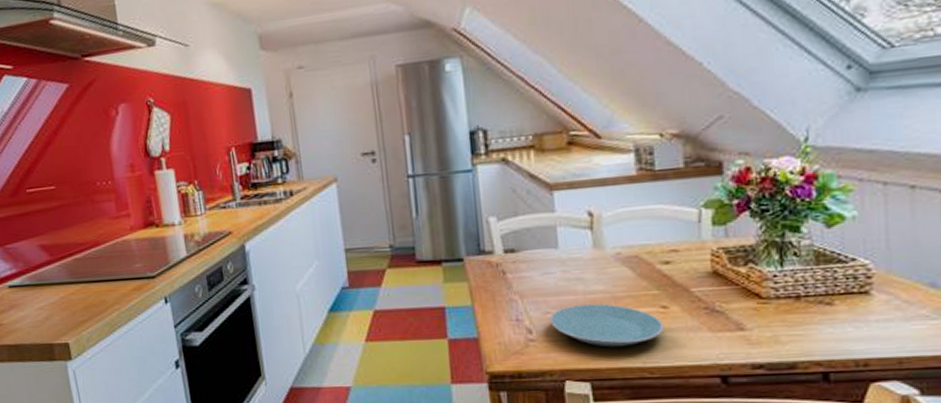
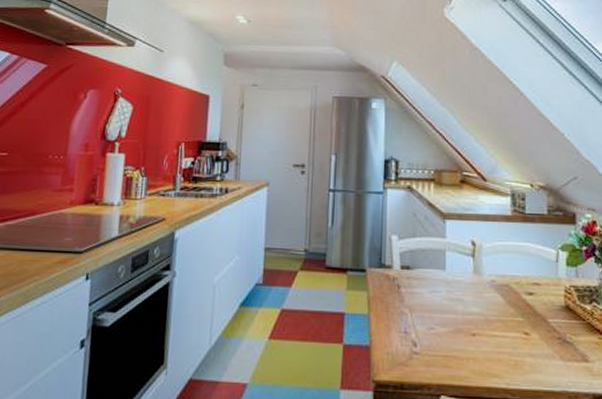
plate: present [549,304,665,348] -> none [432,324,526,367]

